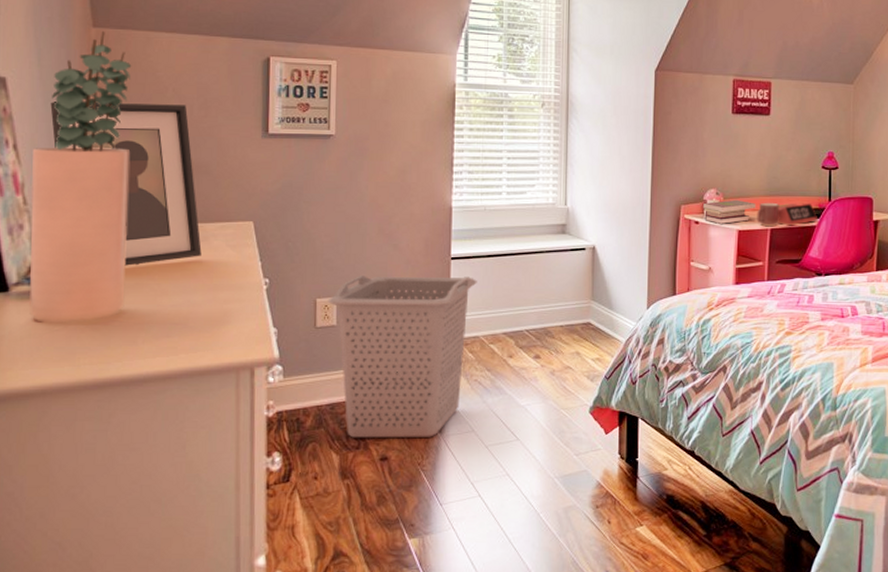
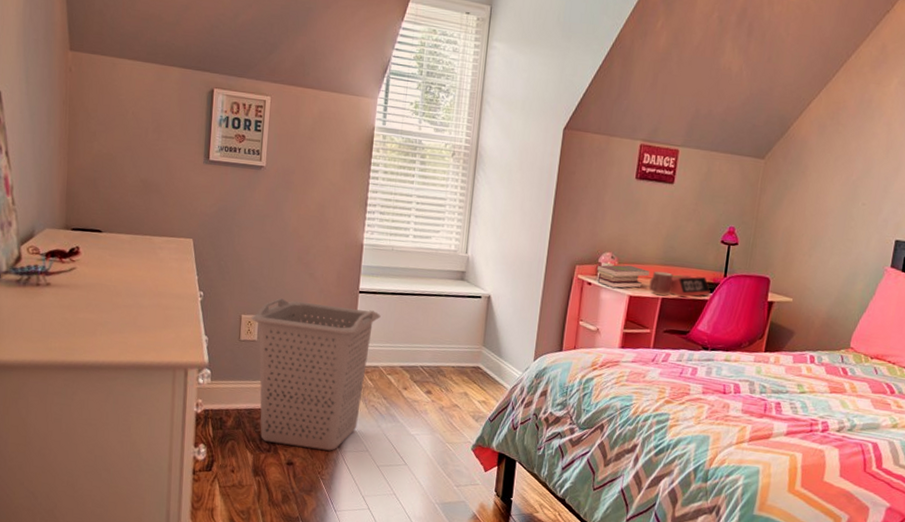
vase: present [29,30,132,323] -> none [14,54,100,311]
picture frame: present [50,102,202,266] -> none [34,116,150,268]

